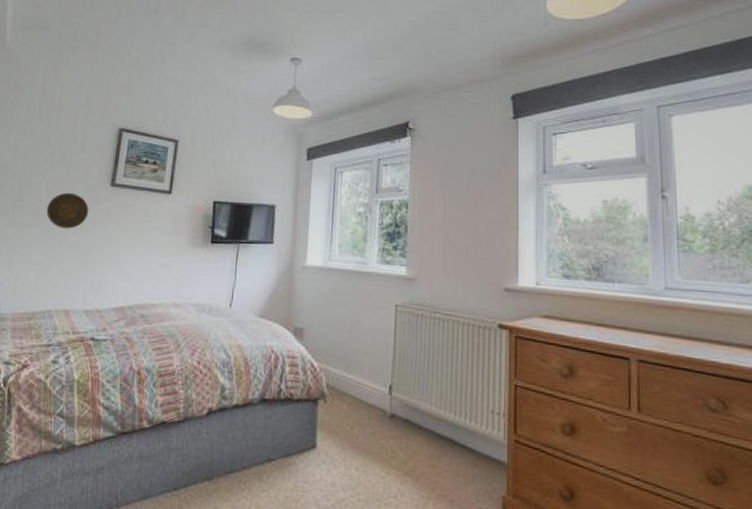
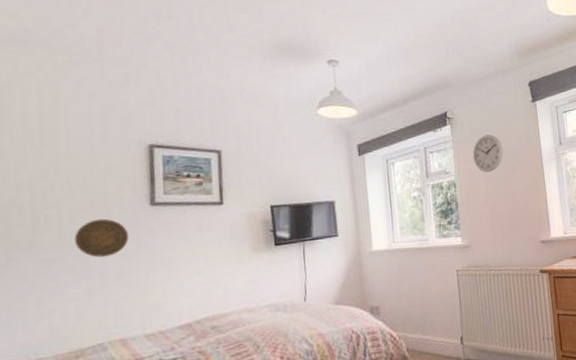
wall clock: none [432,152,470,196] -> present [472,134,504,172]

